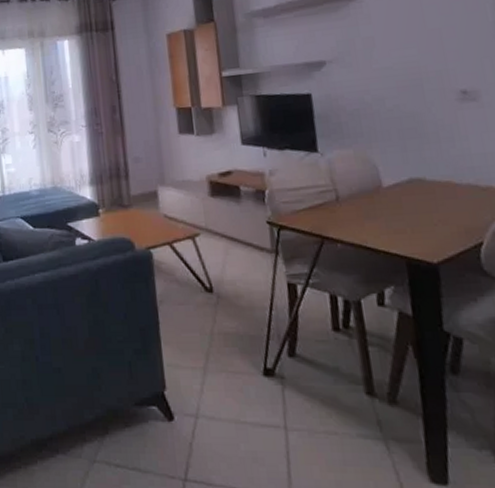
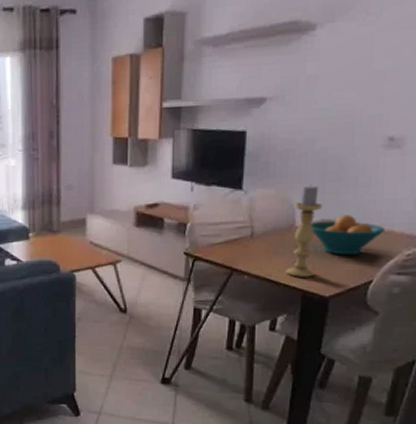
candle holder: none [377,143,416,243] -> present [285,185,323,277]
fruit bowl: none [399,172,482,216] -> present [311,215,385,256]

